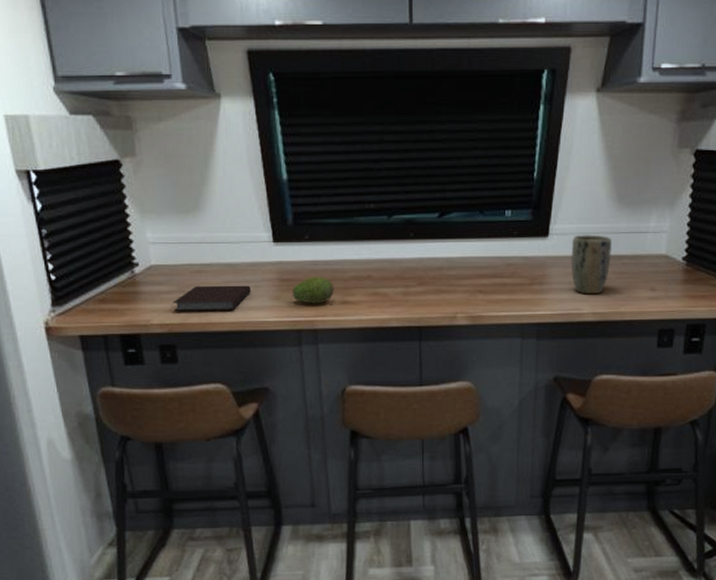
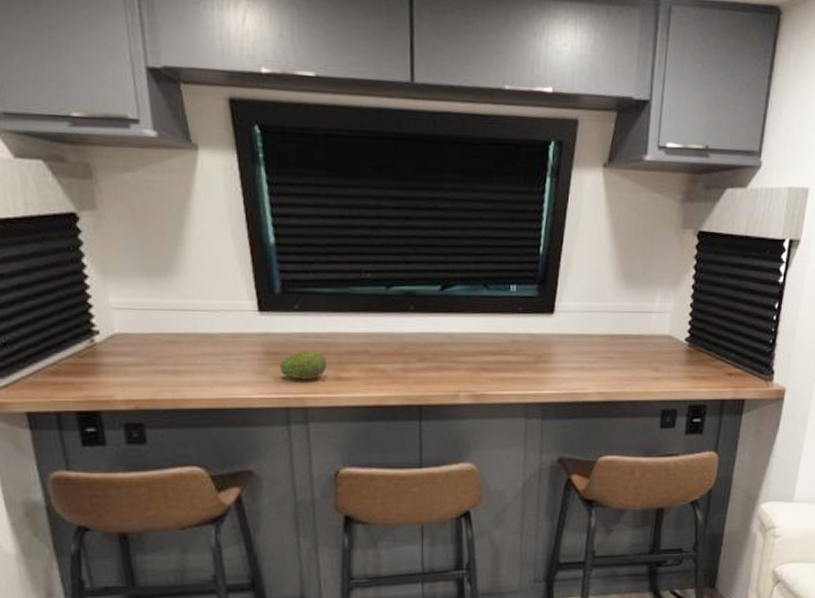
notebook: present [172,285,251,312] -> none [140,357,232,387]
plant pot: present [570,235,613,295] -> none [576,312,618,374]

